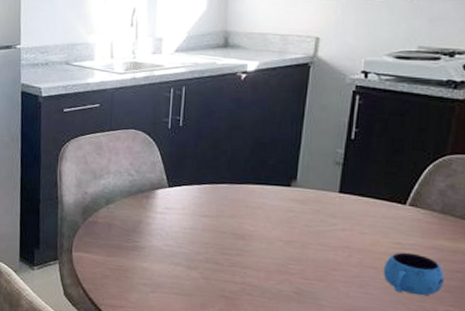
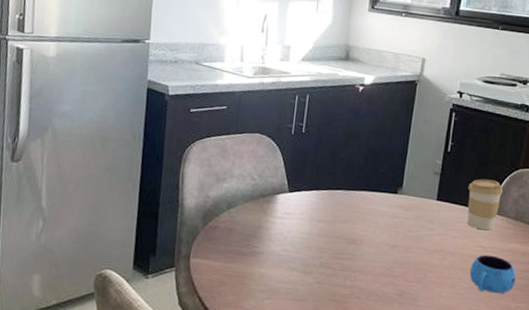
coffee cup: none [378,168,426,226] -> present [467,179,504,231]

